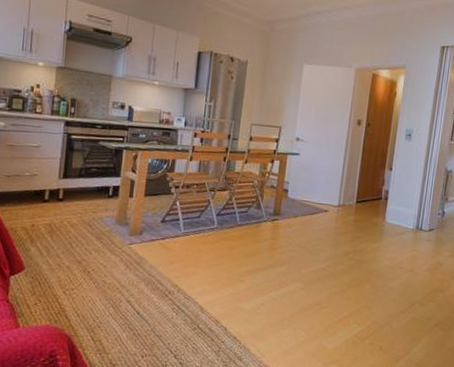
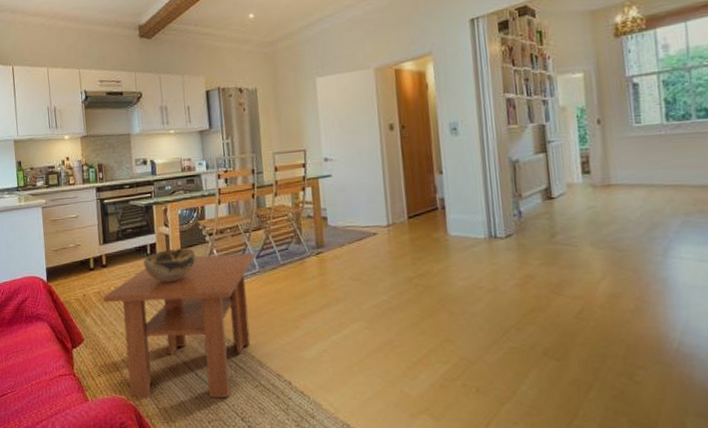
coffee table: none [53,204,216,336] -> present [103,253,255,398]
decorative bowl: none [103,193,159,225] -> present [144,247,196,283]

